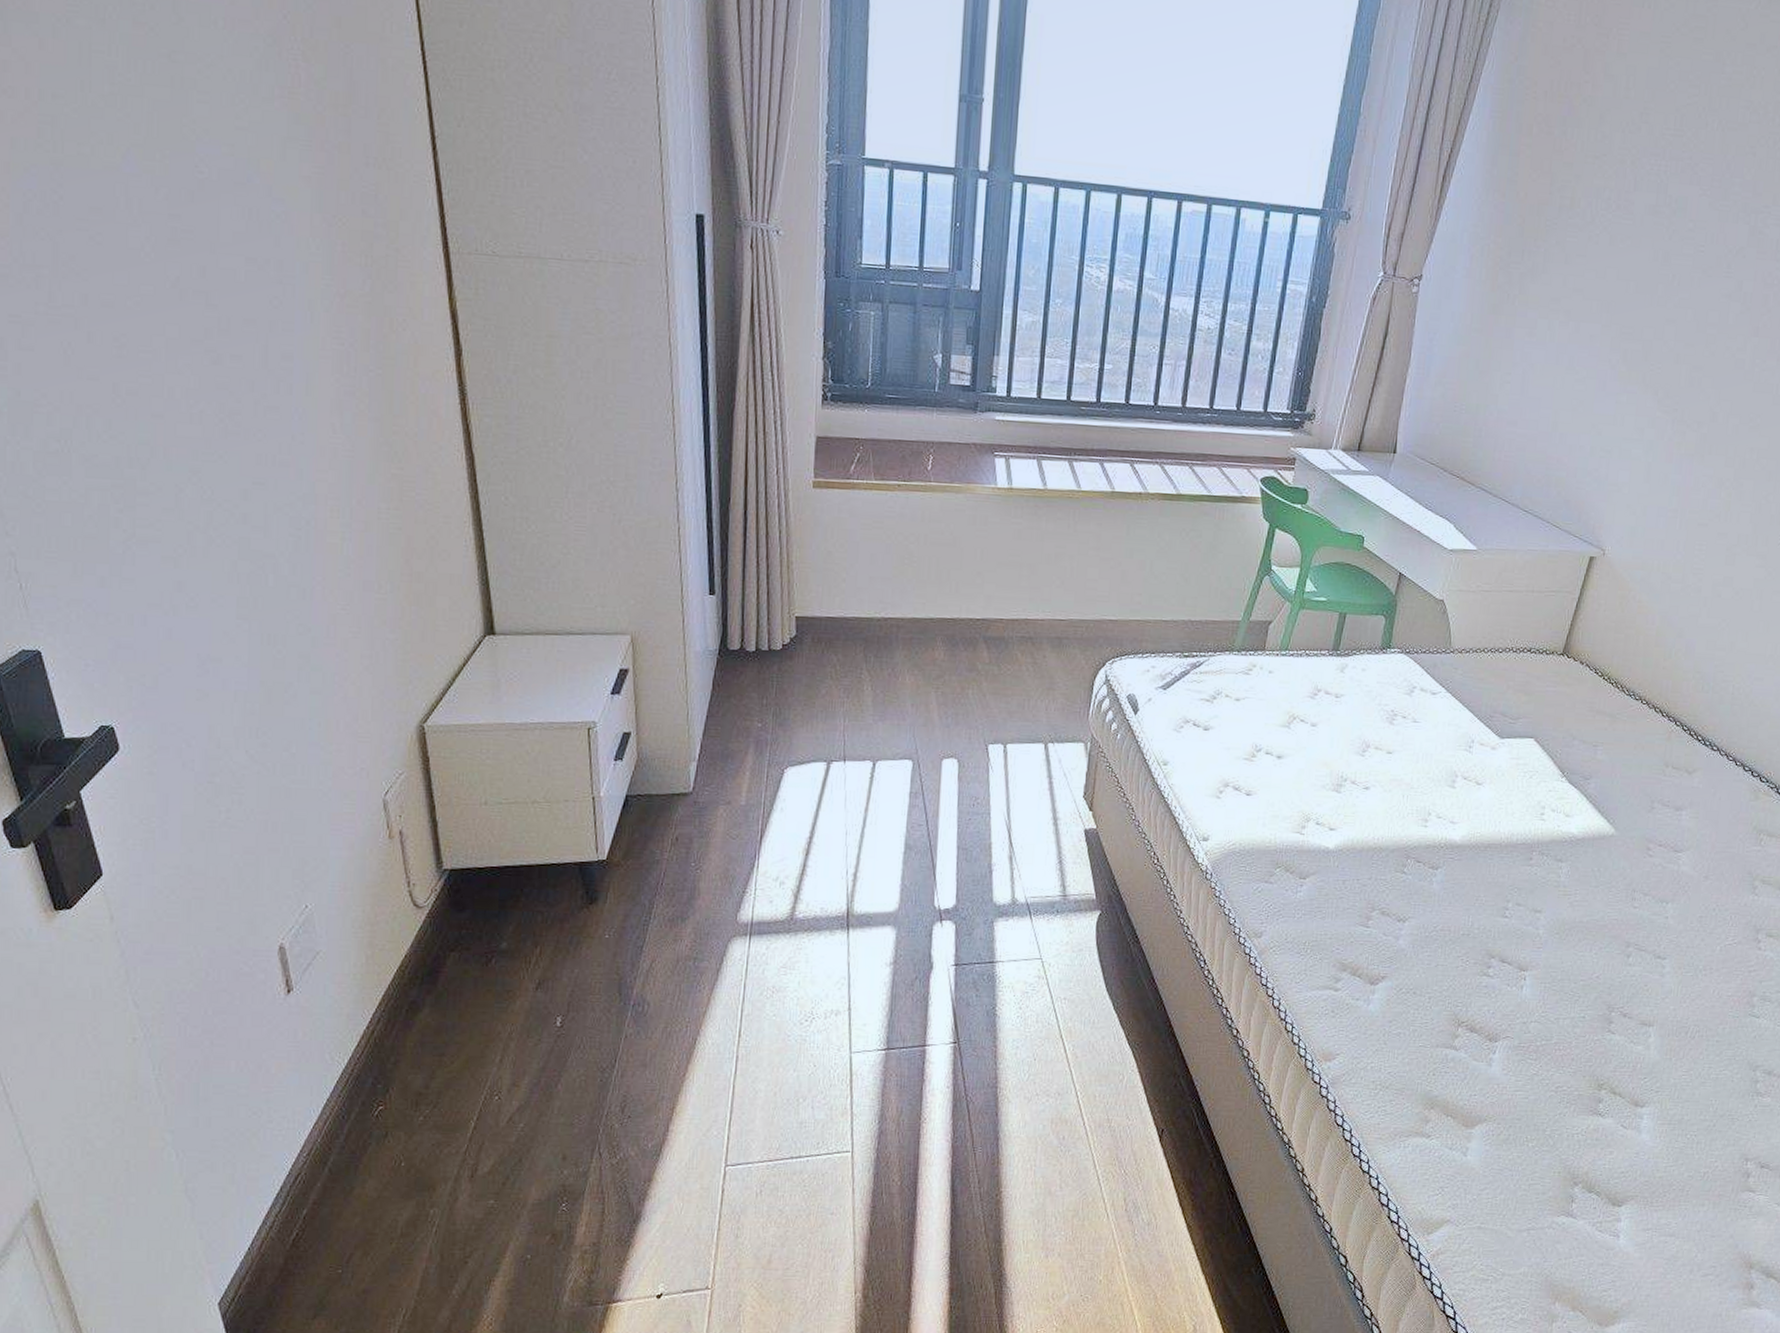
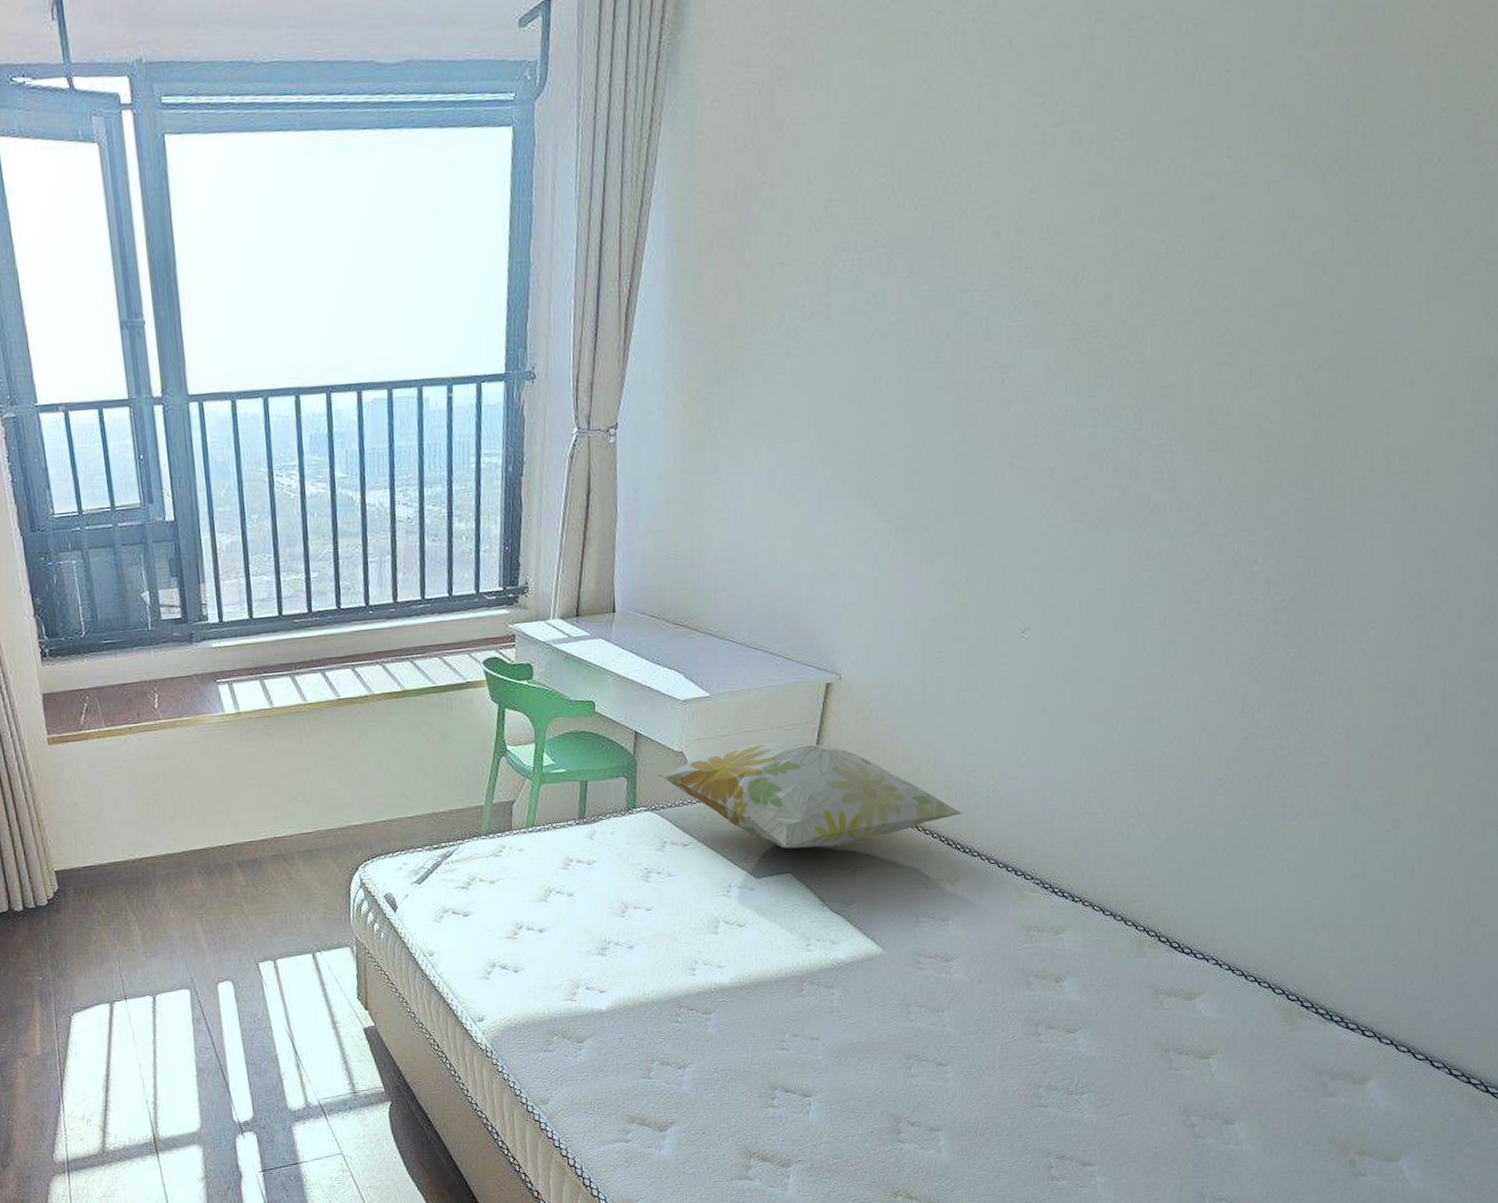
decorative pillow: none [1415,604,1709,719] -> present [657,739,965,849]

